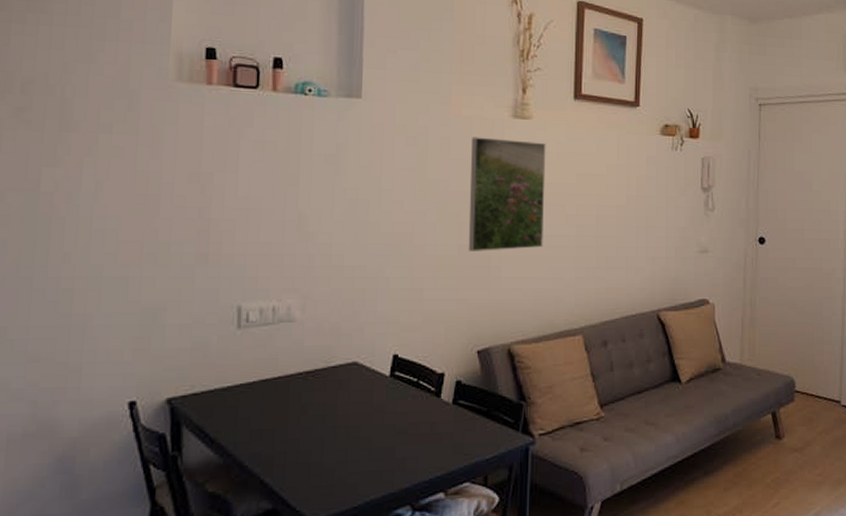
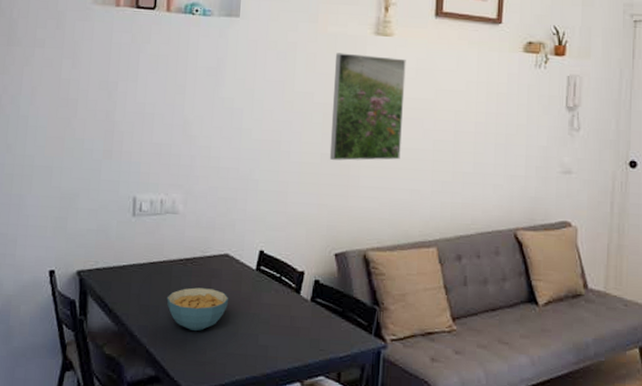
cereal bowl: none [283,402,360,453] -> present [166,287,229,332]

